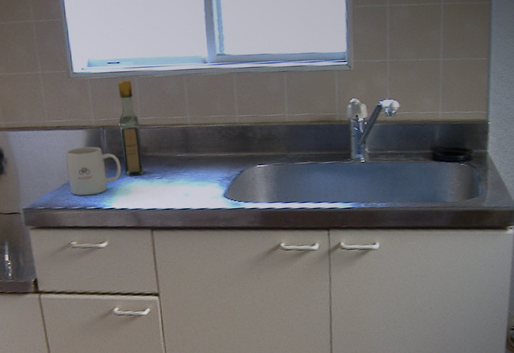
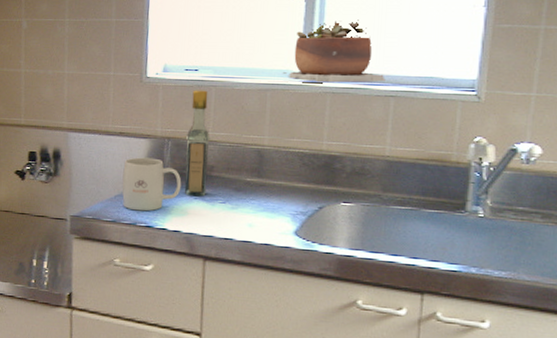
succulent plant: none [193,8,277,65] -> present [282,20,385,83]

